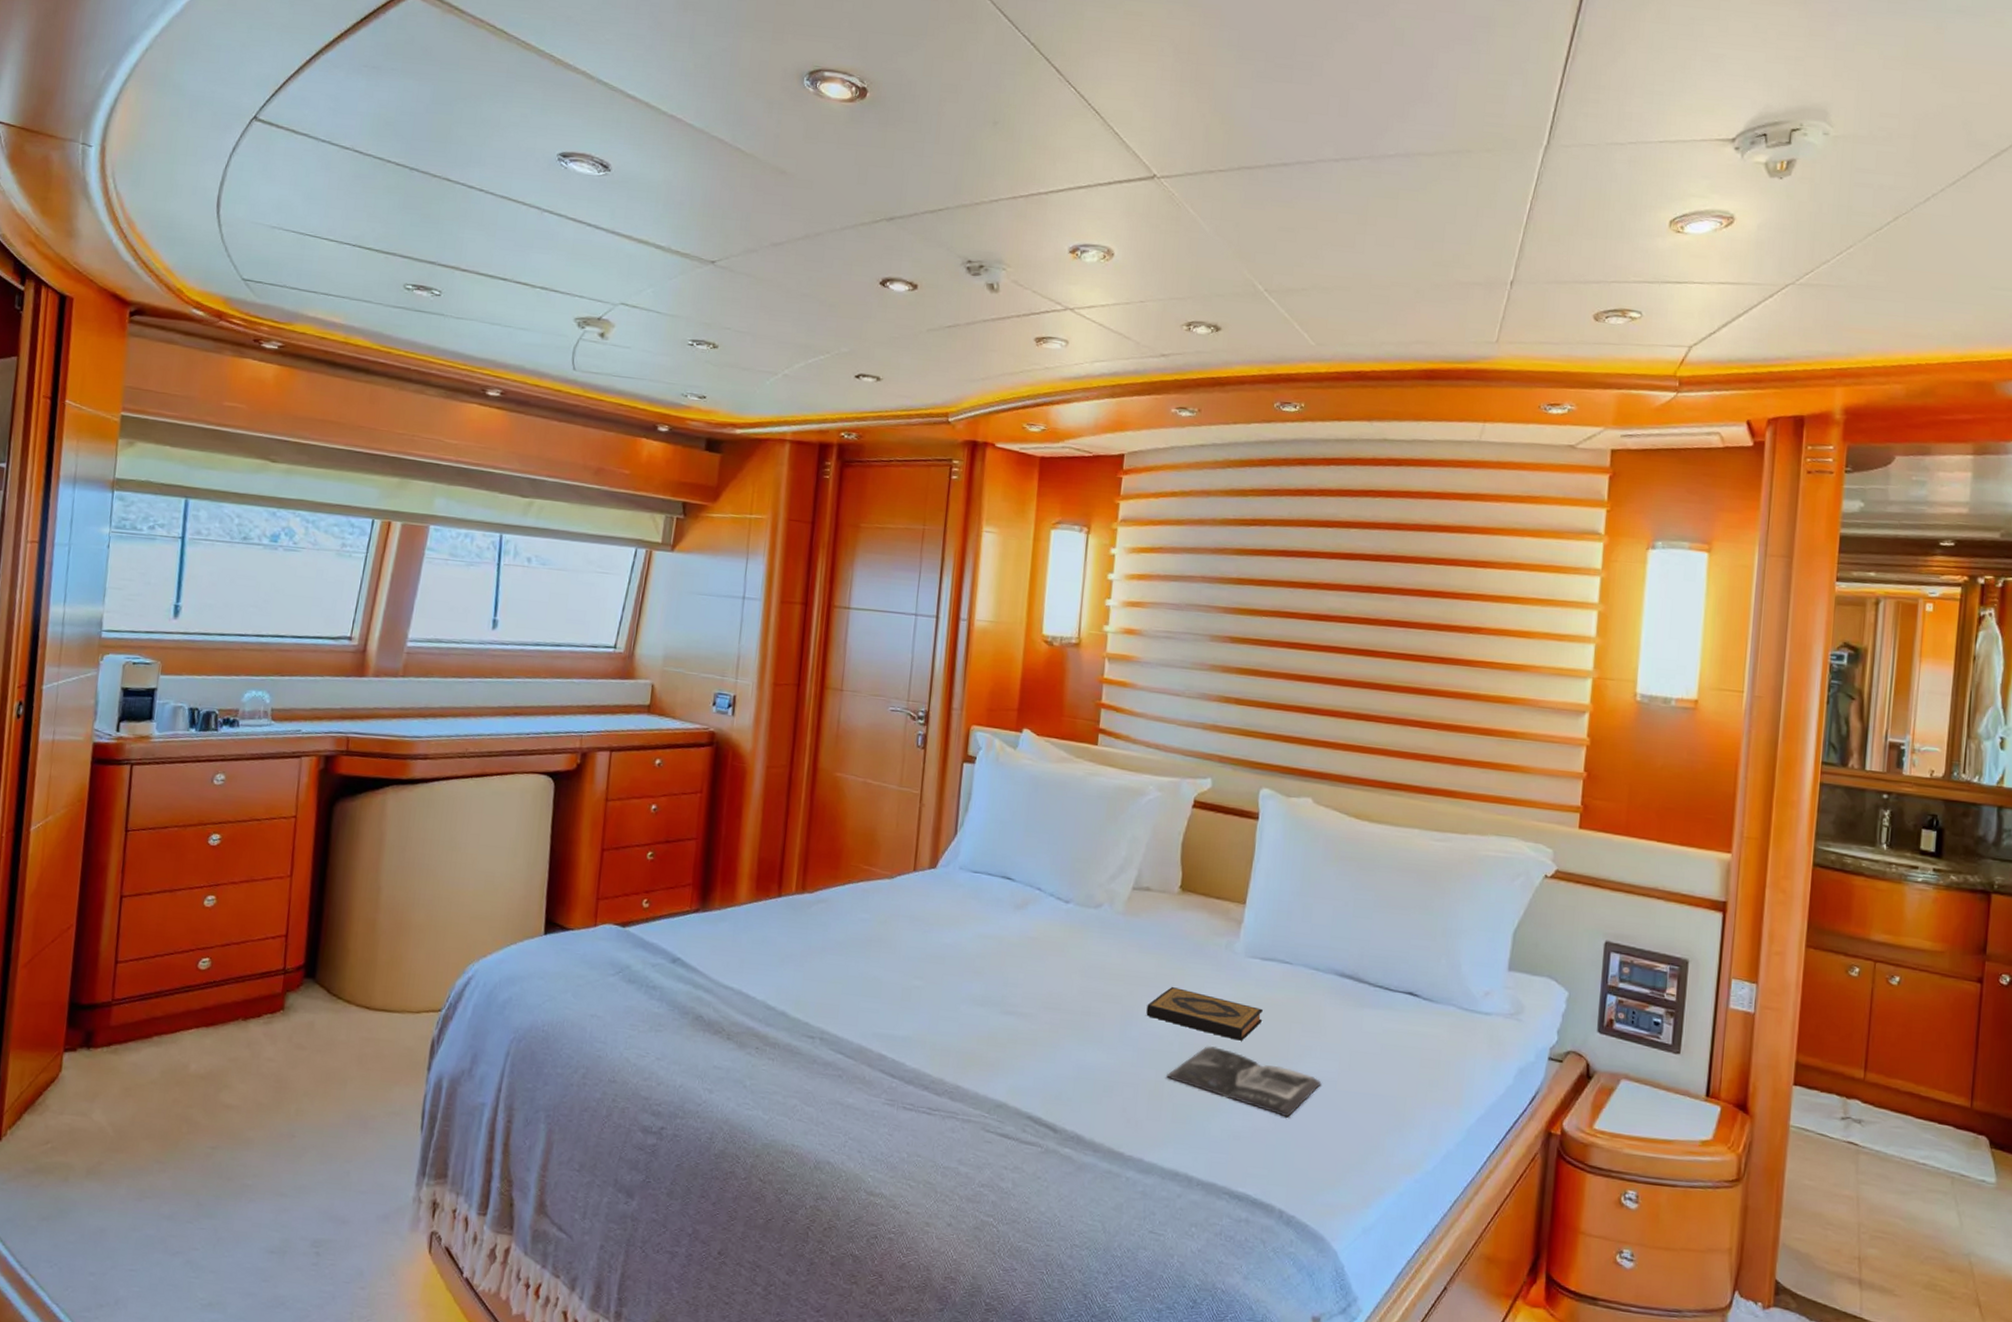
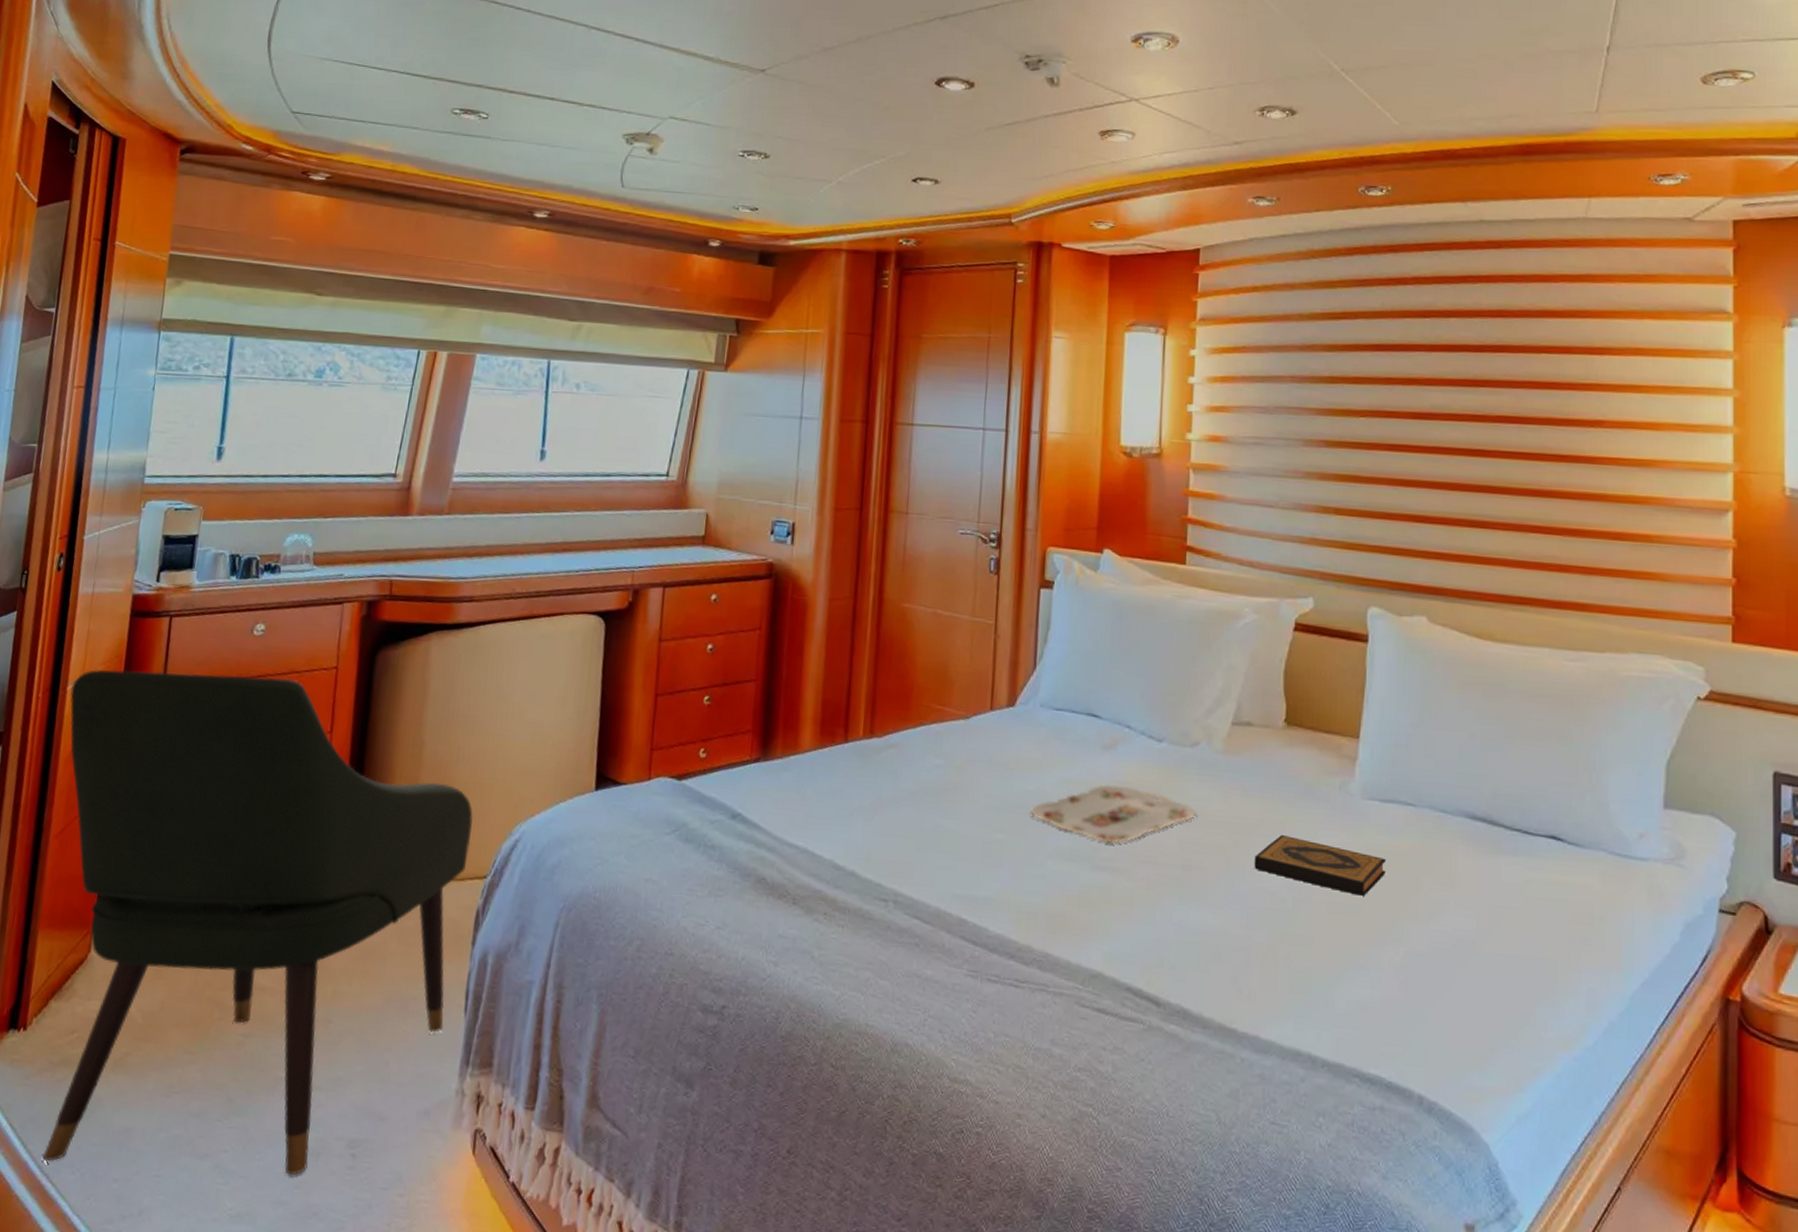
chair: none [21,812,428,1271] -> present [42,669,473,1176]
serving tray: none [947,940,1098,991] -> present [1031,785,1198,843]
magazine: present [1166,1046,1322,1118] -> none [1281,903,1458,986]

